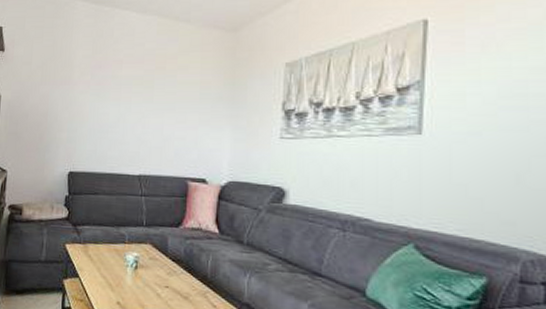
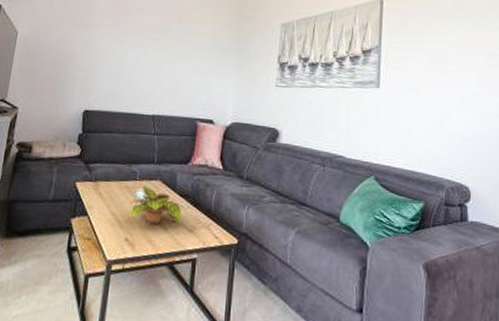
plant: none [118,247,175,290] -> present [128,184,182,225]

